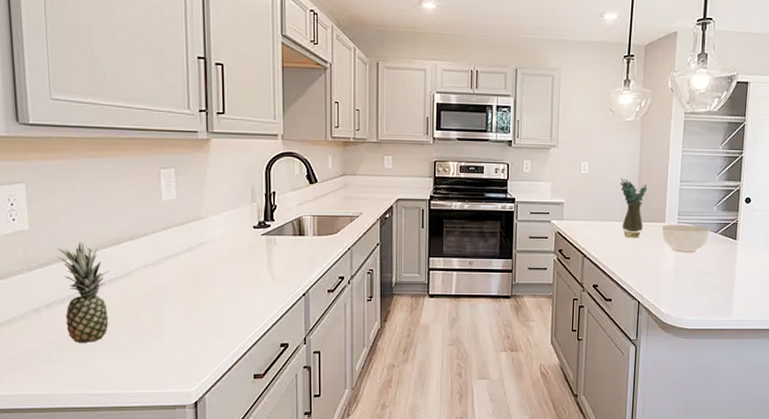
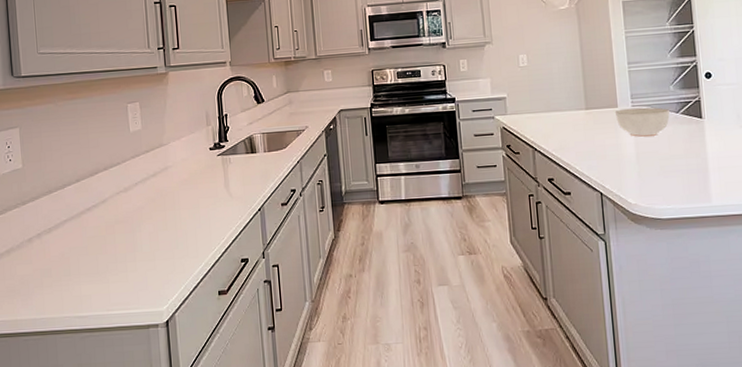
fruit: present [56,241,109,343] -> none [45,175,89,268]
vase: present [620,178,647,238] -> none [563,67,594,127]

